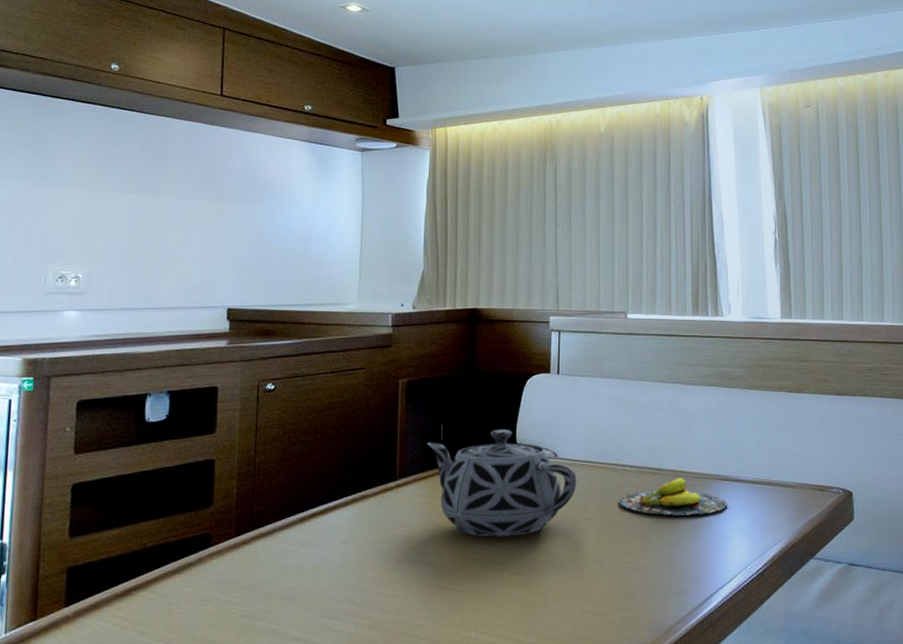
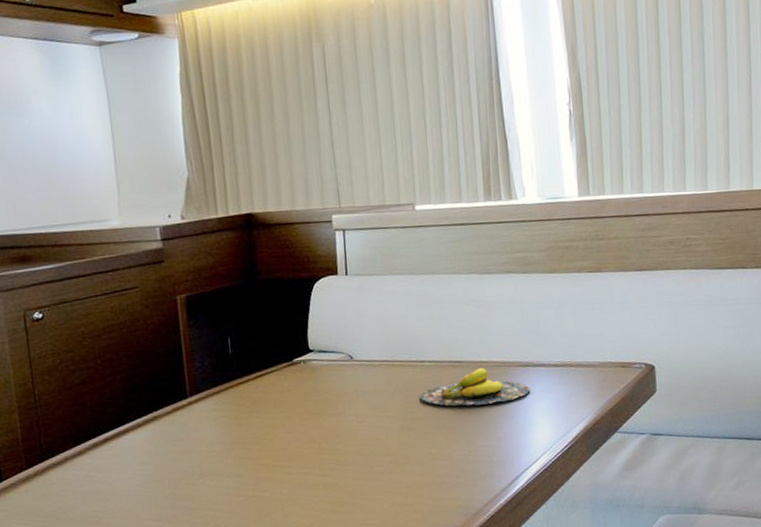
teapot: present [427,429,577,538] -> none [215,336,376,445]

